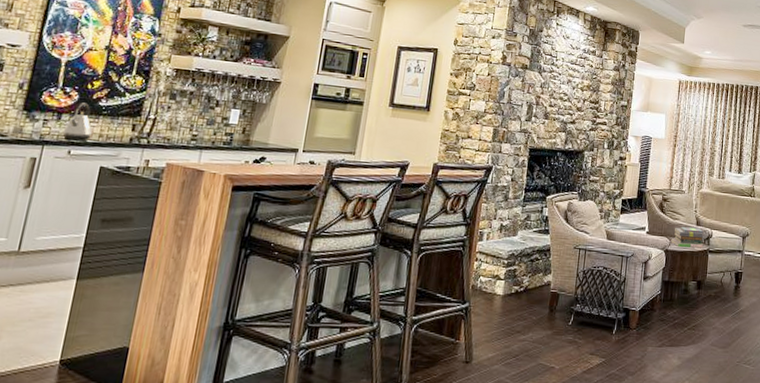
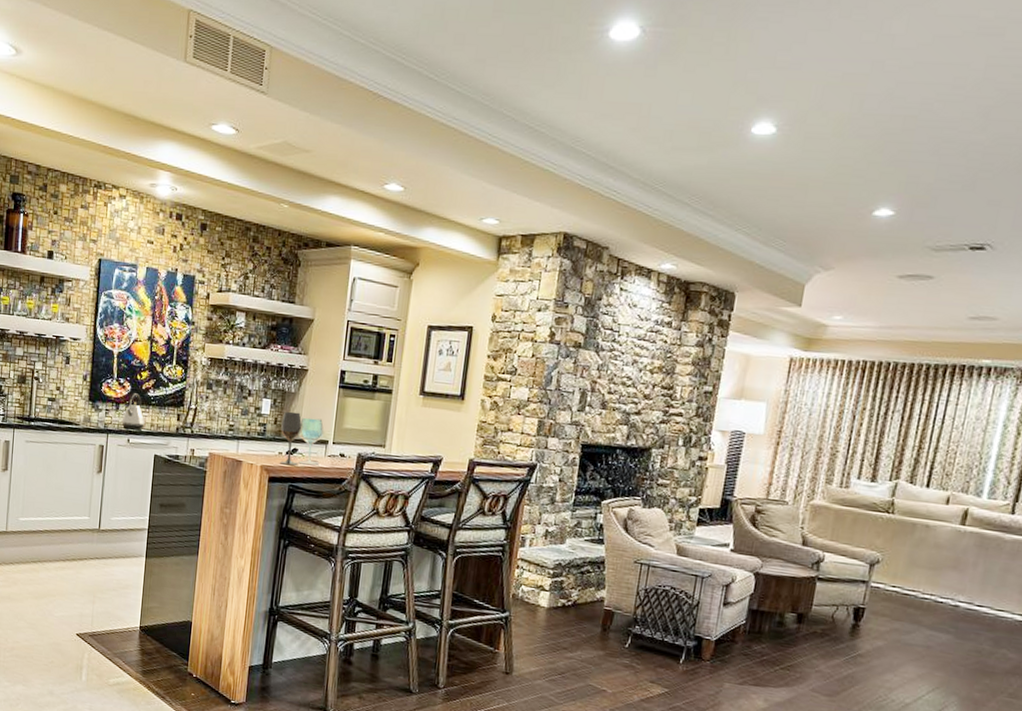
wine glass: none [246,121,272,174] -> present [280,411,302,466]
wine glass: none [266,127,295,173] -> present [299,417,325,466]
books: present [670,226,704,248] -> none [763,545,812,574]

